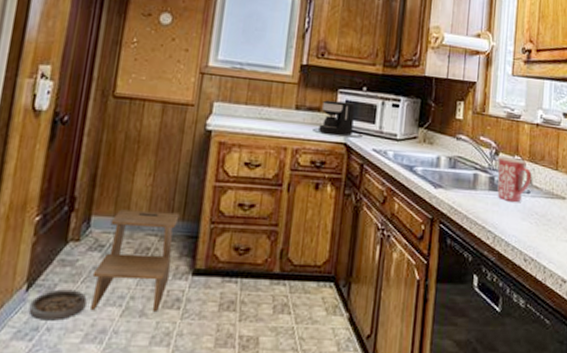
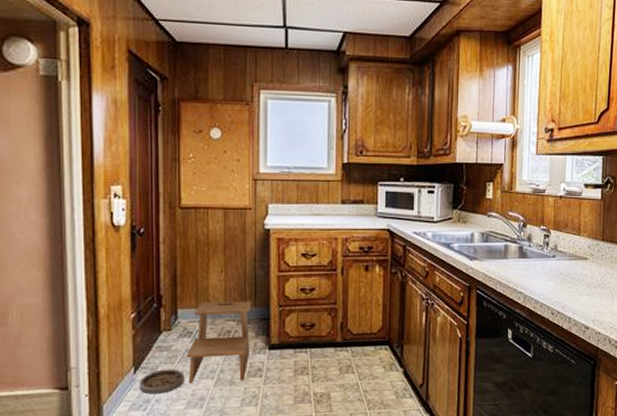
coffee maker: present [313,100,362,138] -> none [359,193,403,224]
mug: present [497,156,532,202] -> none [525,227,557,266]

